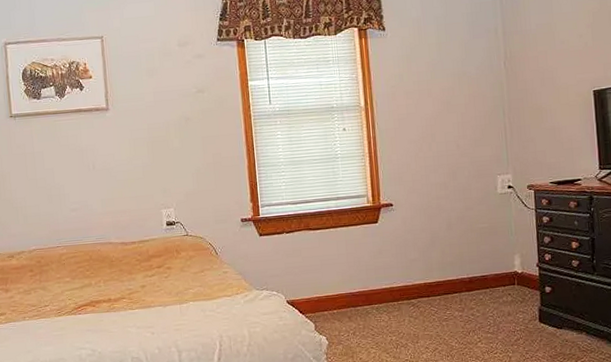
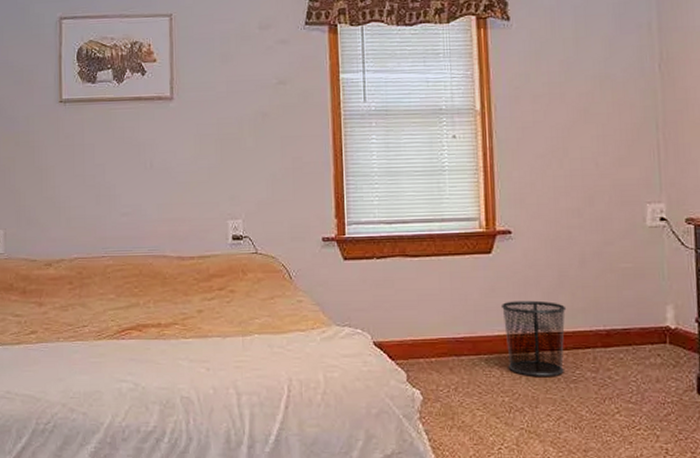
waste bin: none [386,258,438,319] -> present [500,300,567,376]

